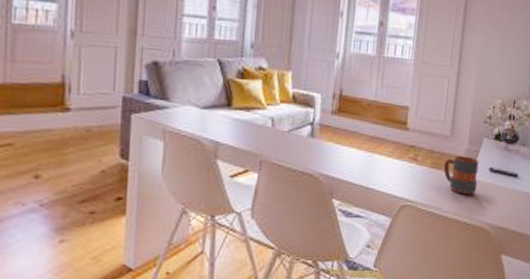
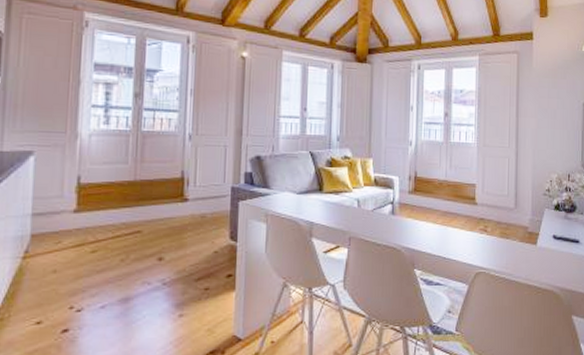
mug: present [443,155,479,195] -> none [511,225,544,261]

